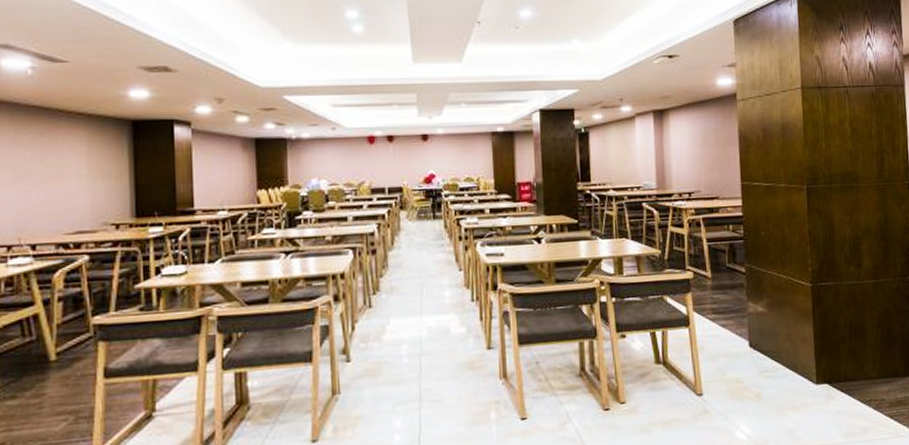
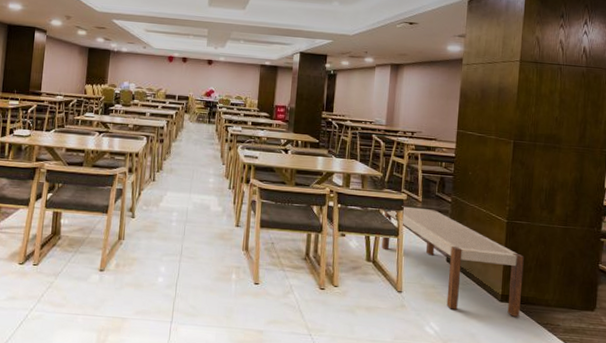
bench: none [668,285,840,405] -> present [382,206,524,317]

